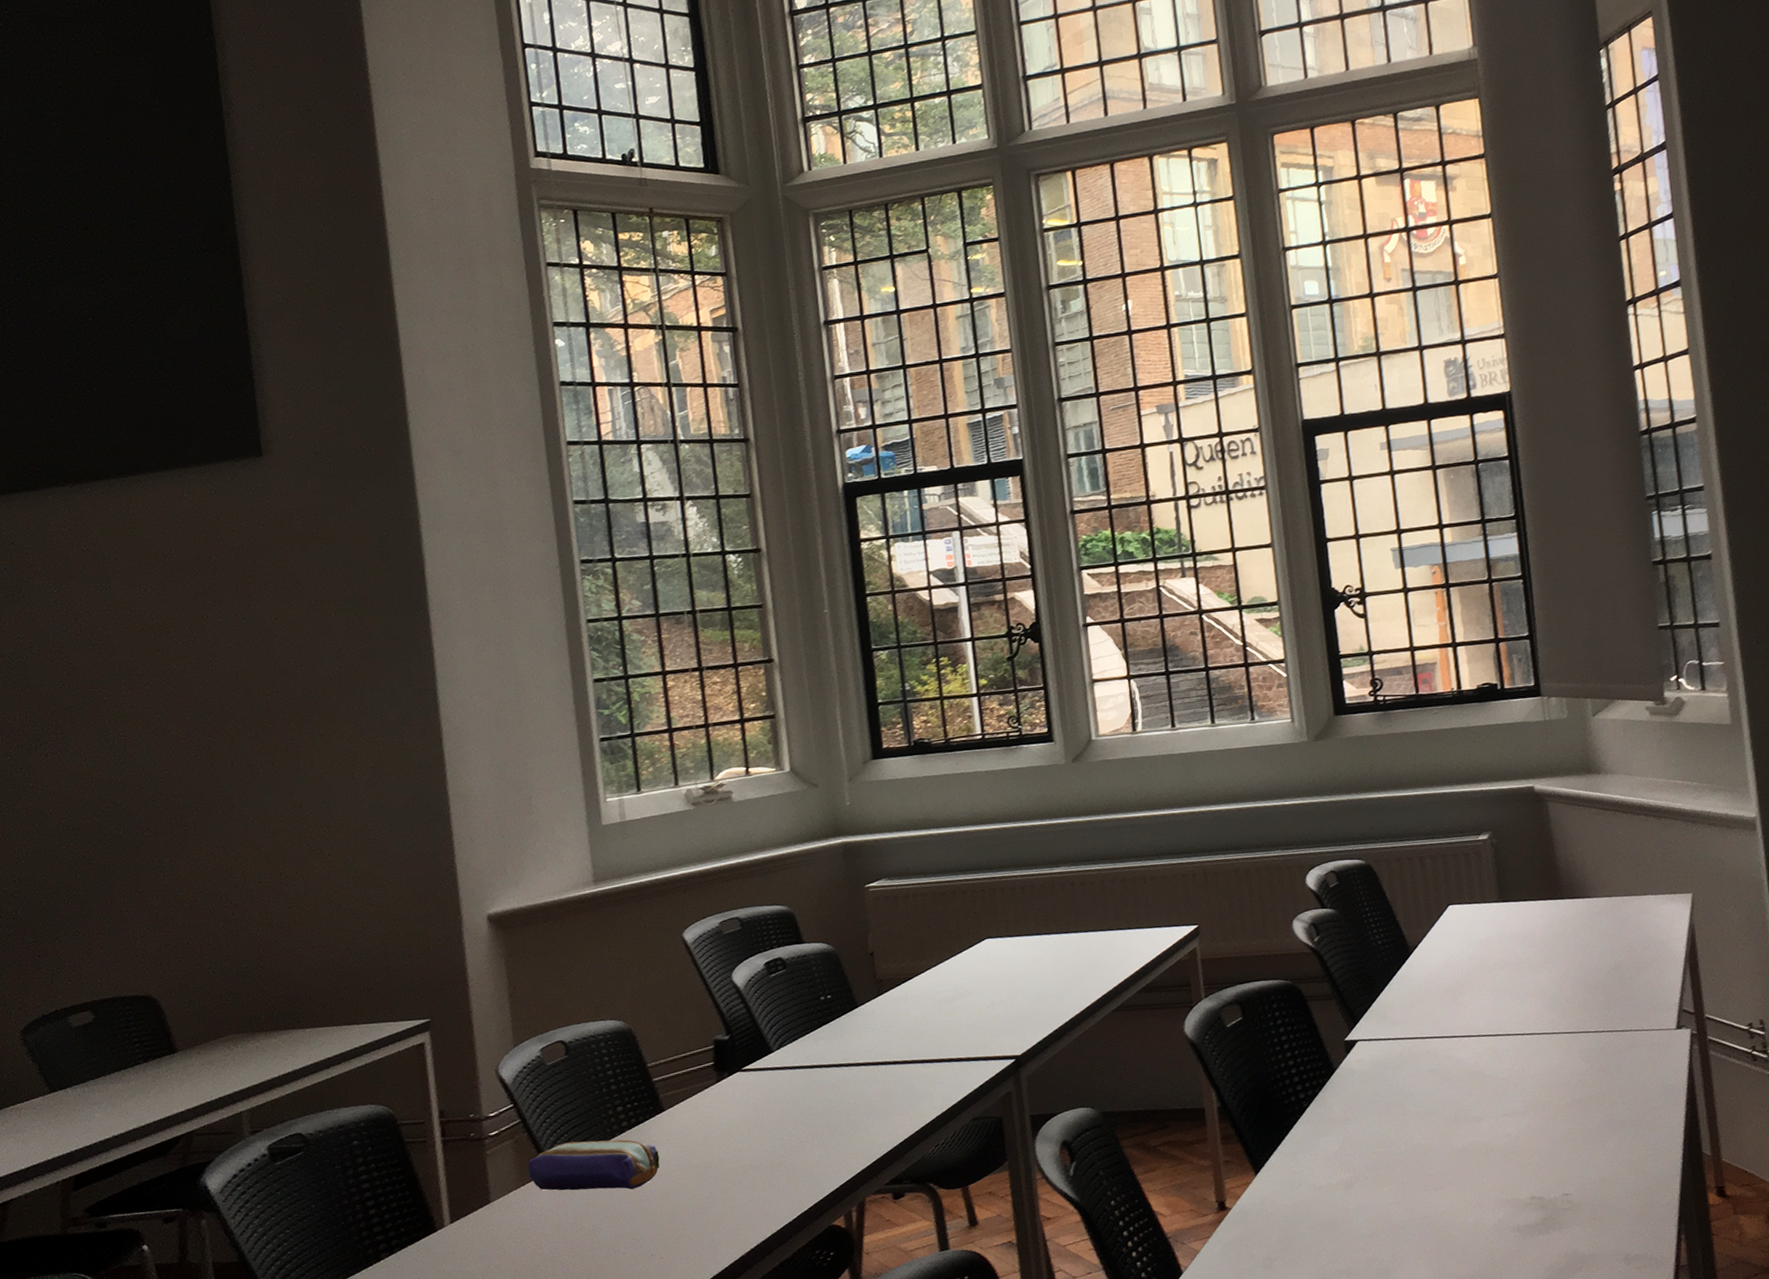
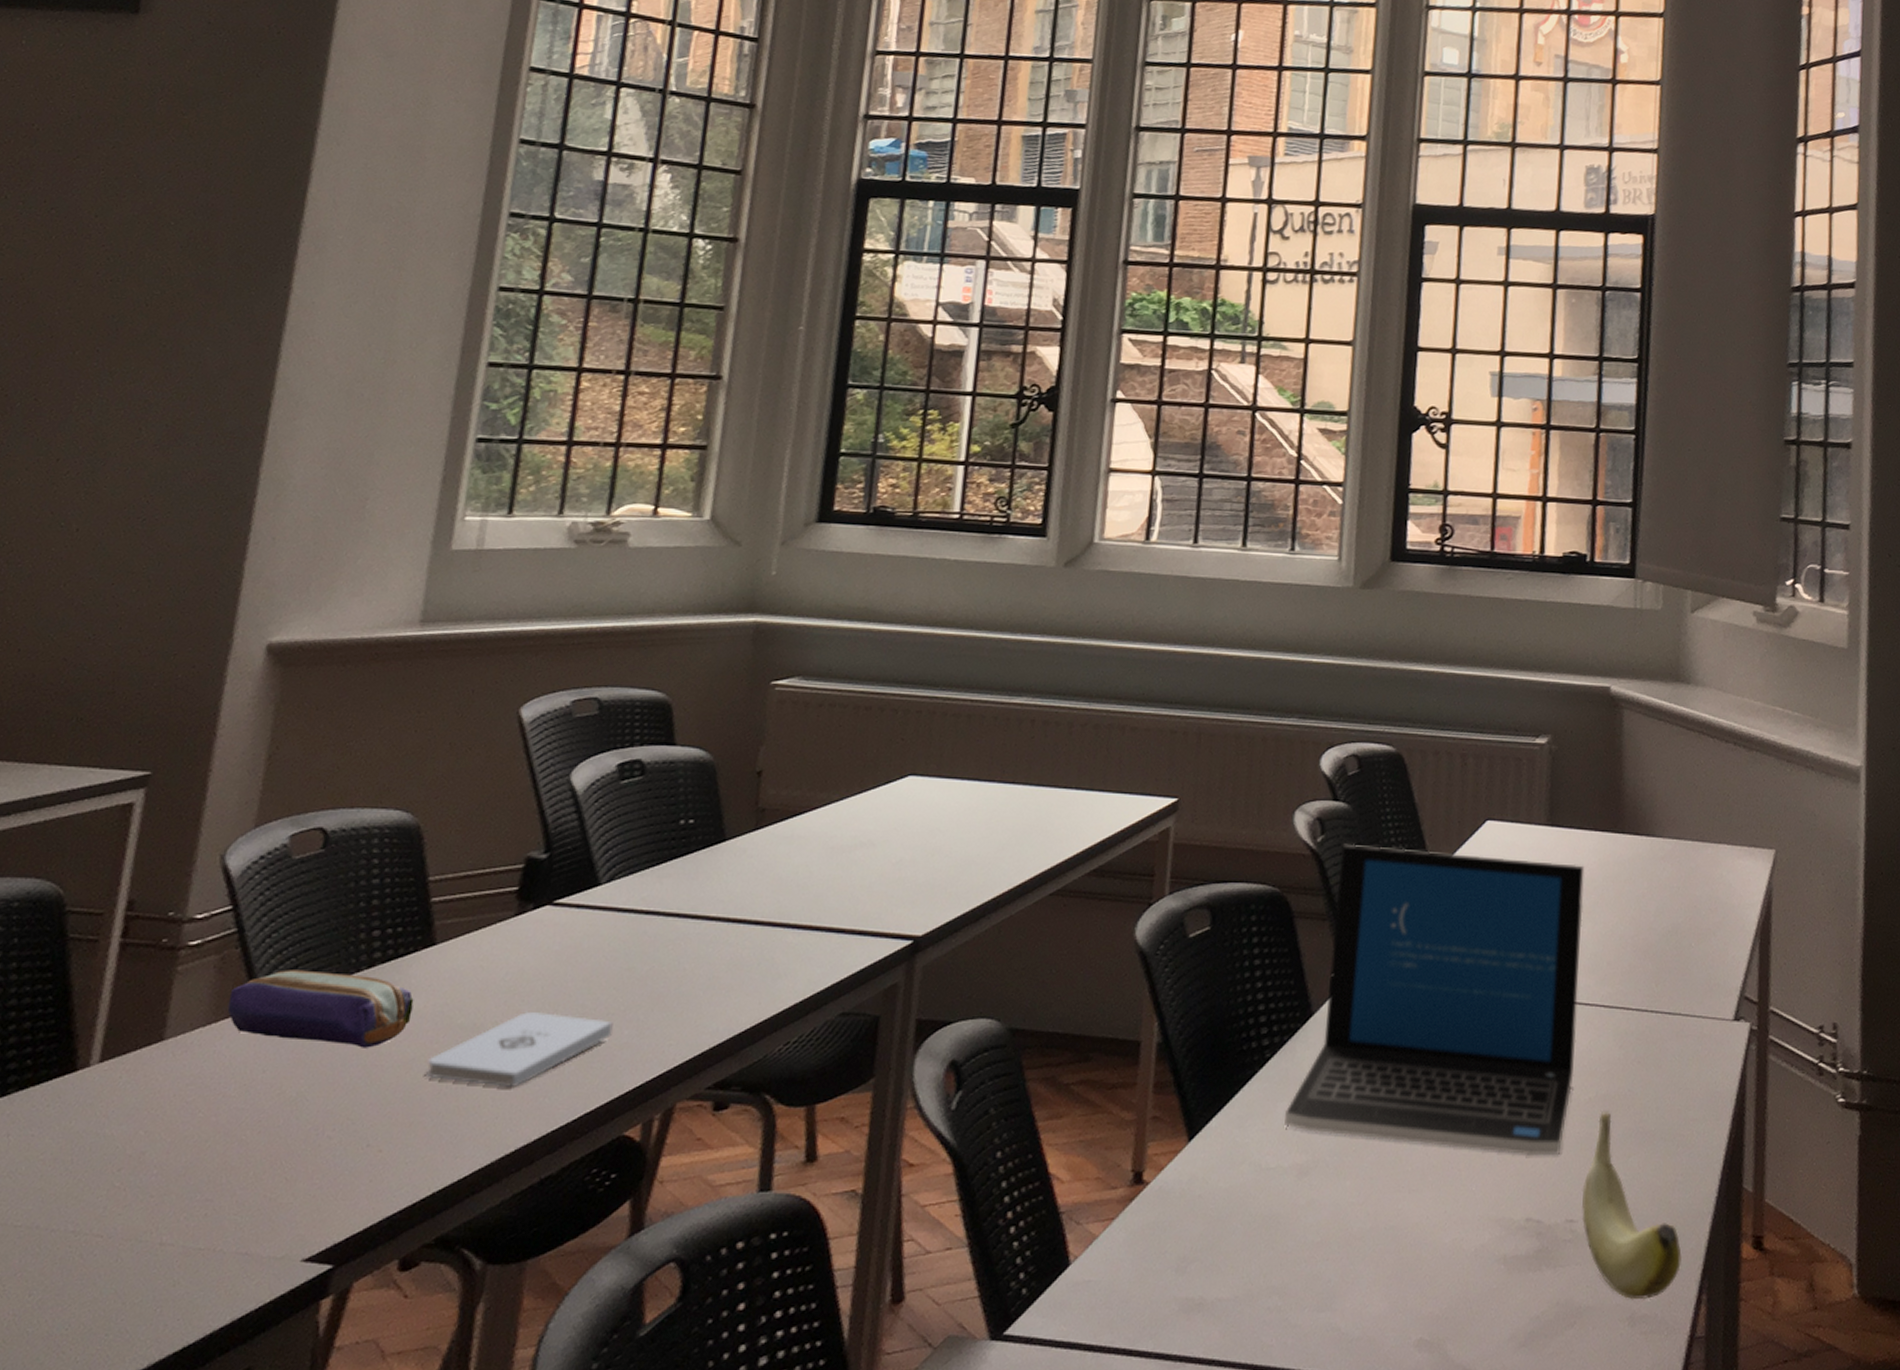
notepad: none [679,1146,807,1204] -> present [425,1011,613,1087]
laptop: none [1327,928,1552,1156] -> present [1284,844,1585,1156]
banana: none [1572,1111,1661,1246] -> present [1581,1112,1682,1300]

